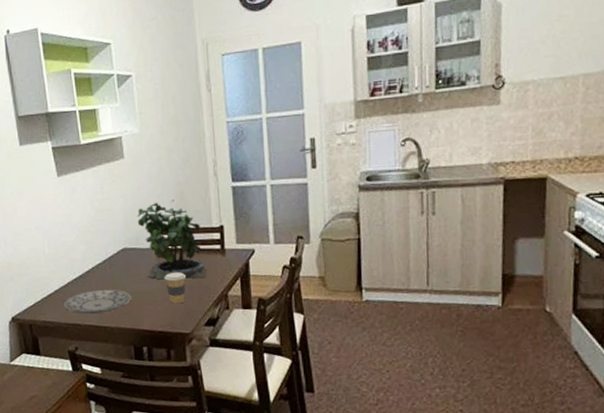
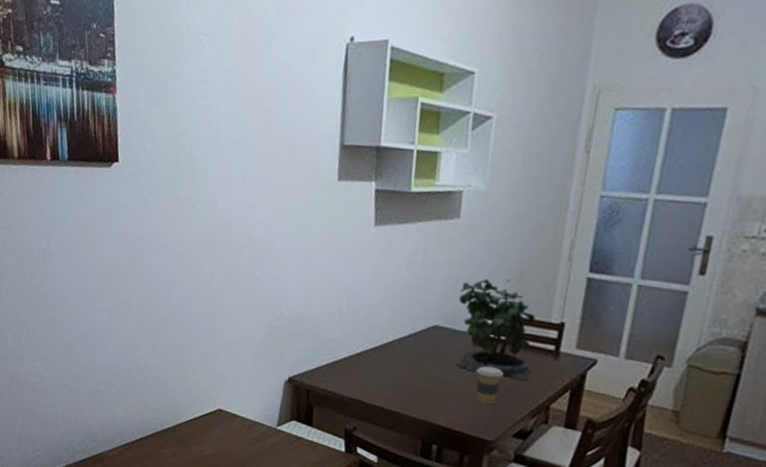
plate: present [64,289,132,314] -> none [351,366,433,396]

